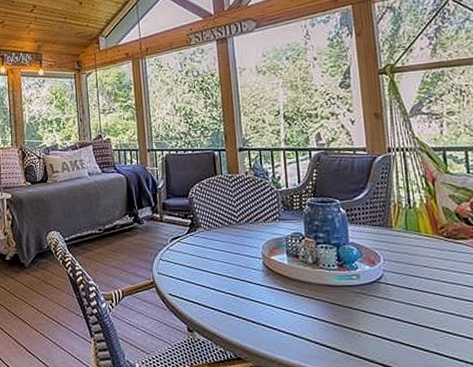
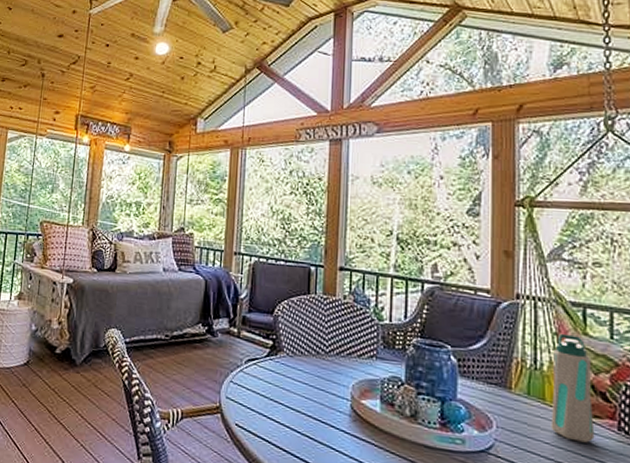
water bottle: none [423,175,463,261] -> present [551,333,595,443]

